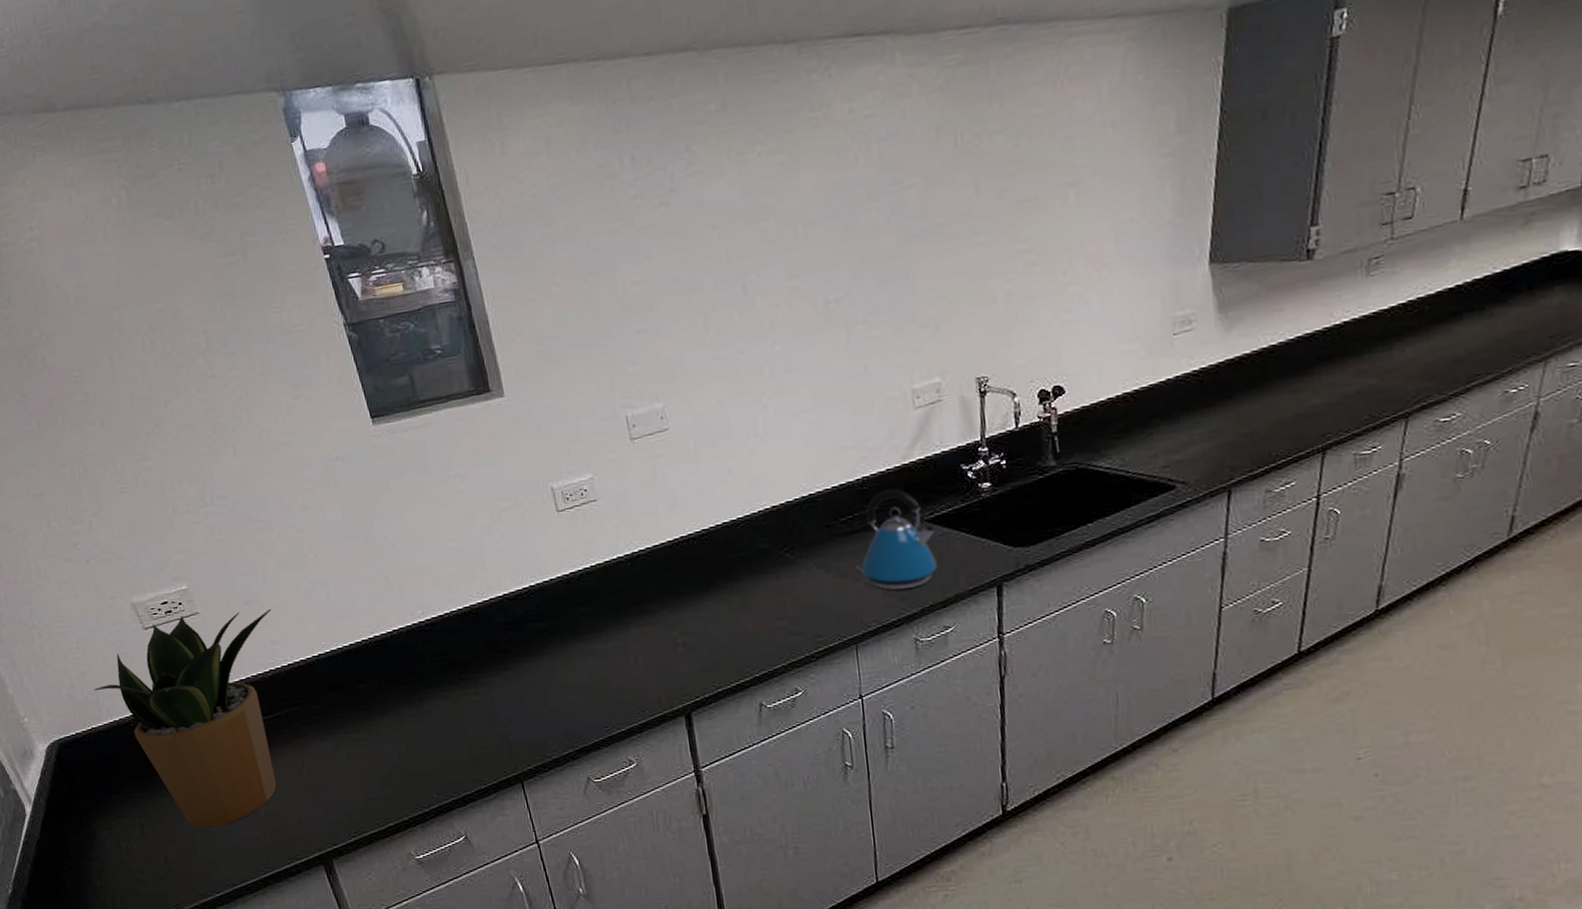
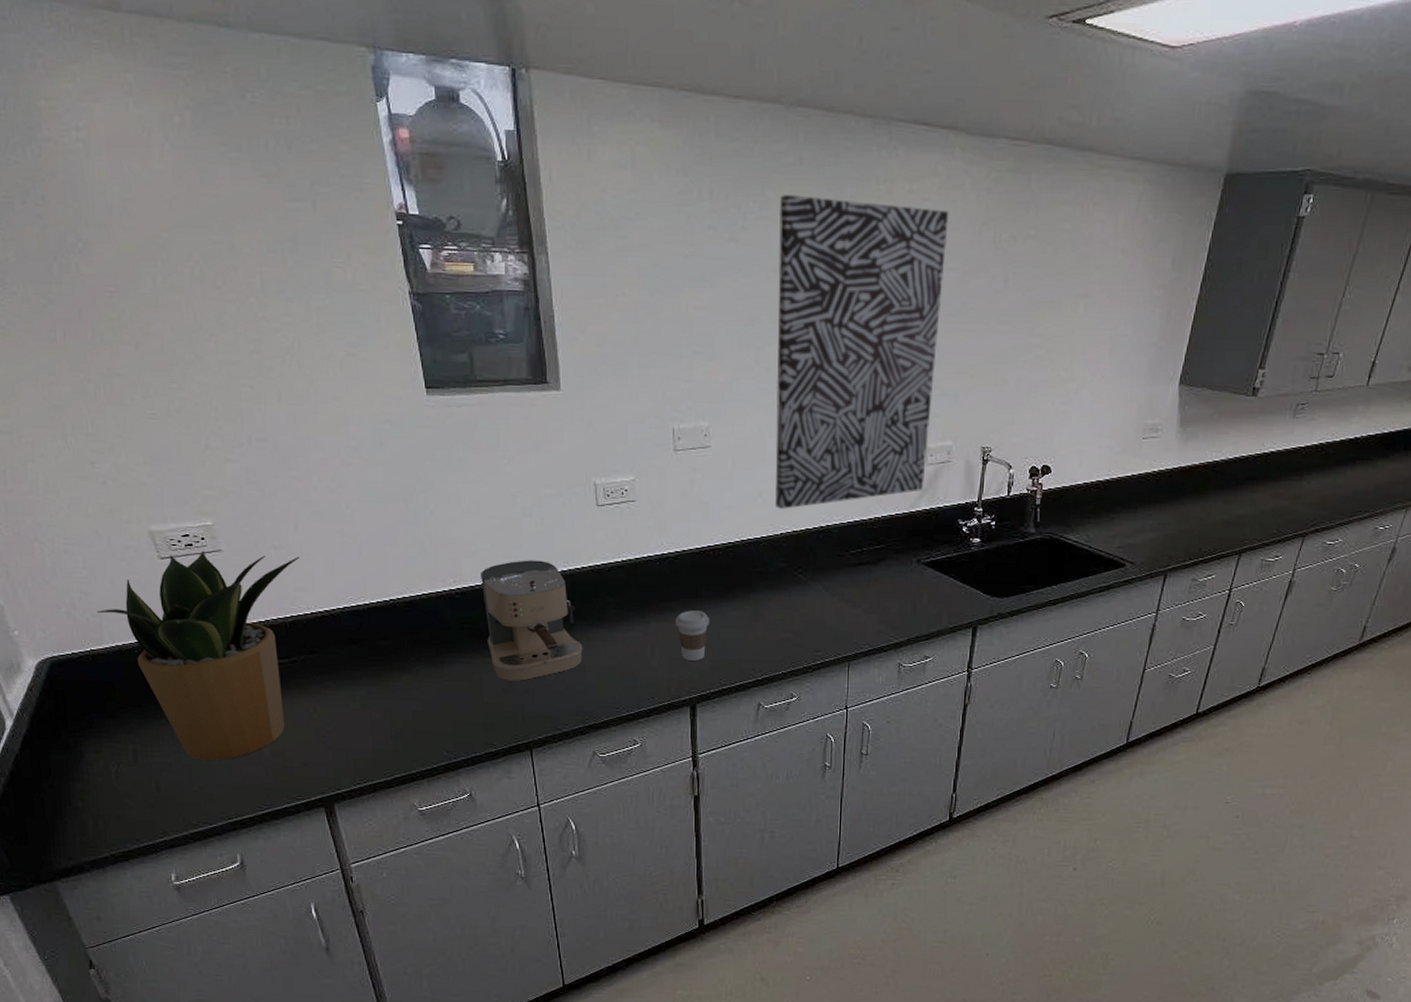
coffee maker: none [448,578,563,711] -> present [481,560,583,681]
coffee cup: none [655,609,694,666] -> present [675,610,710,661]
wall art: none [707,123,915,485] -> present [775,195,949,509]
kettle: present [856,488,937,590] -> none [858,531,929,619]

